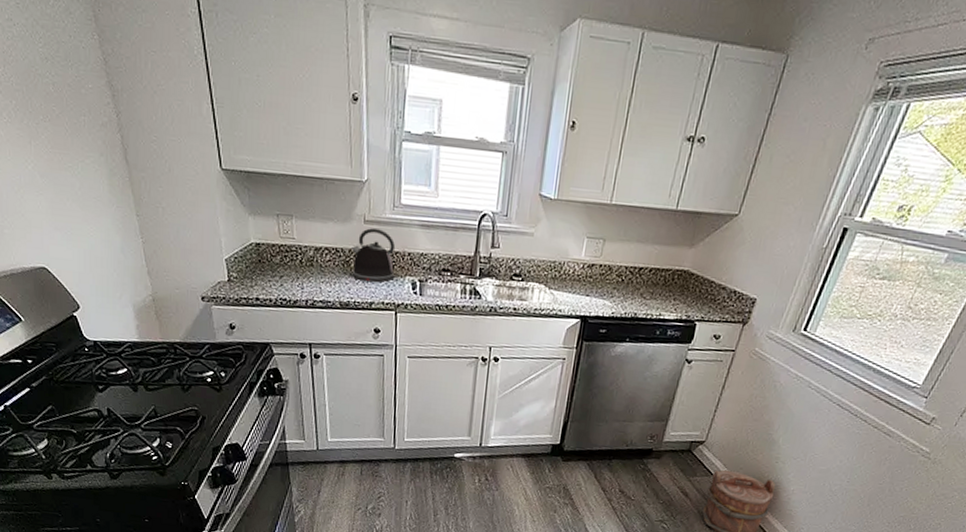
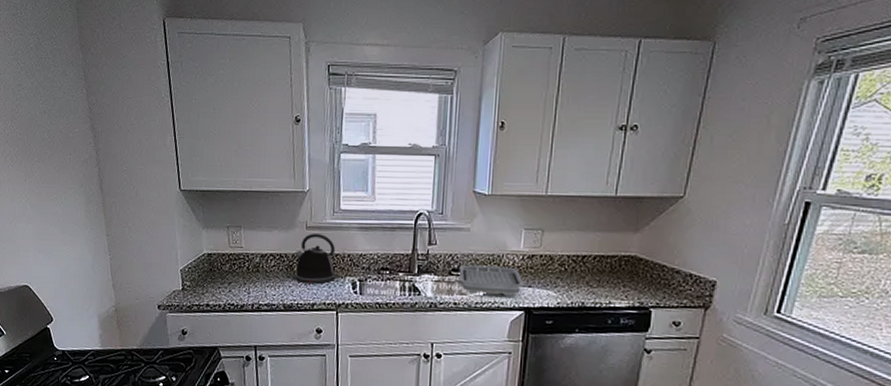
dish rack: none [520,270,582,305] -> present [459,264,524,297]

